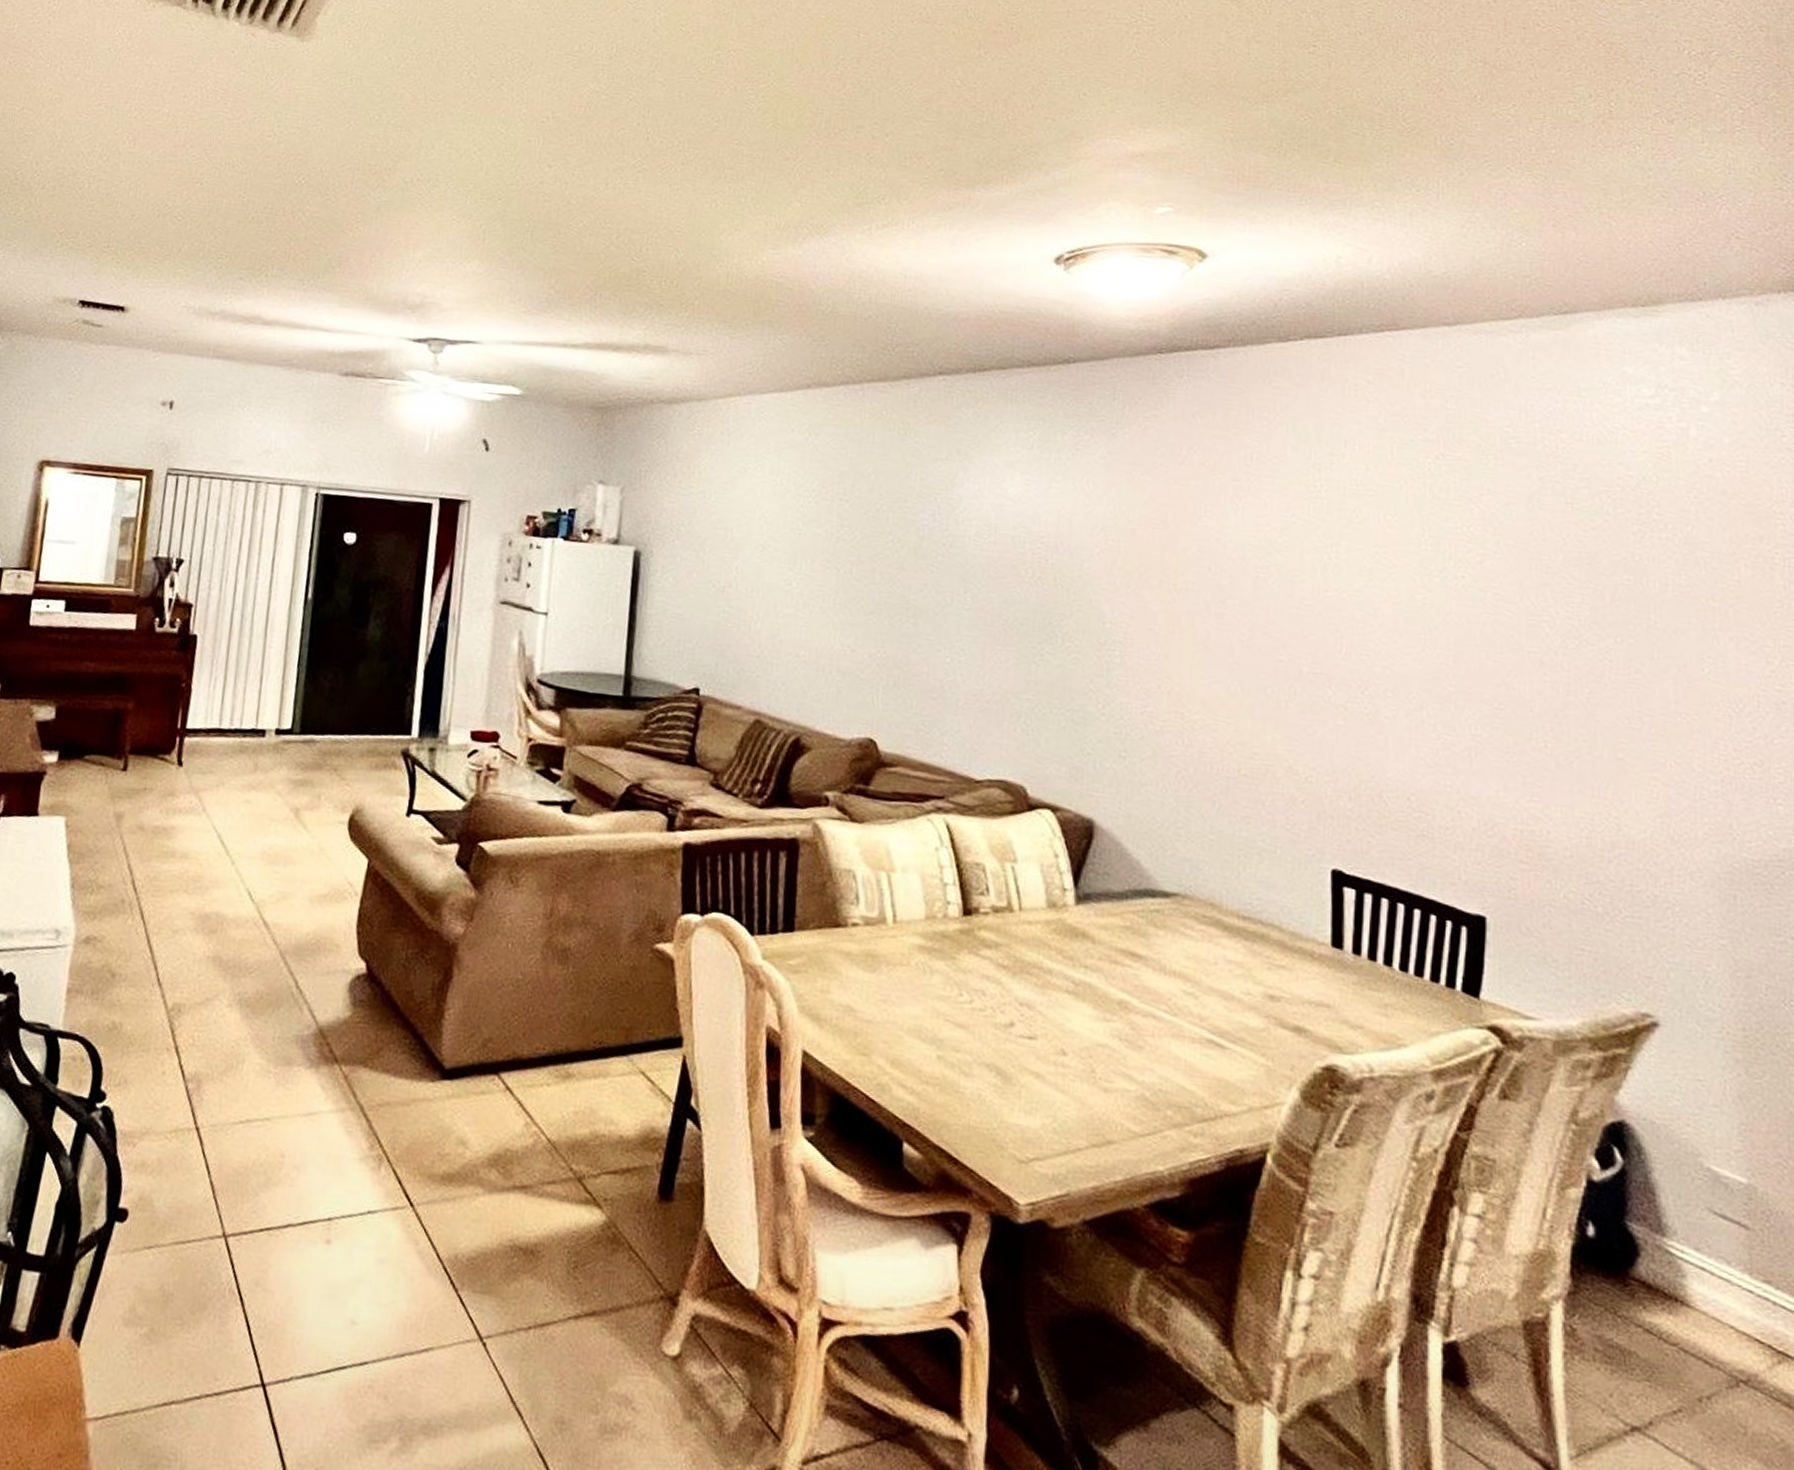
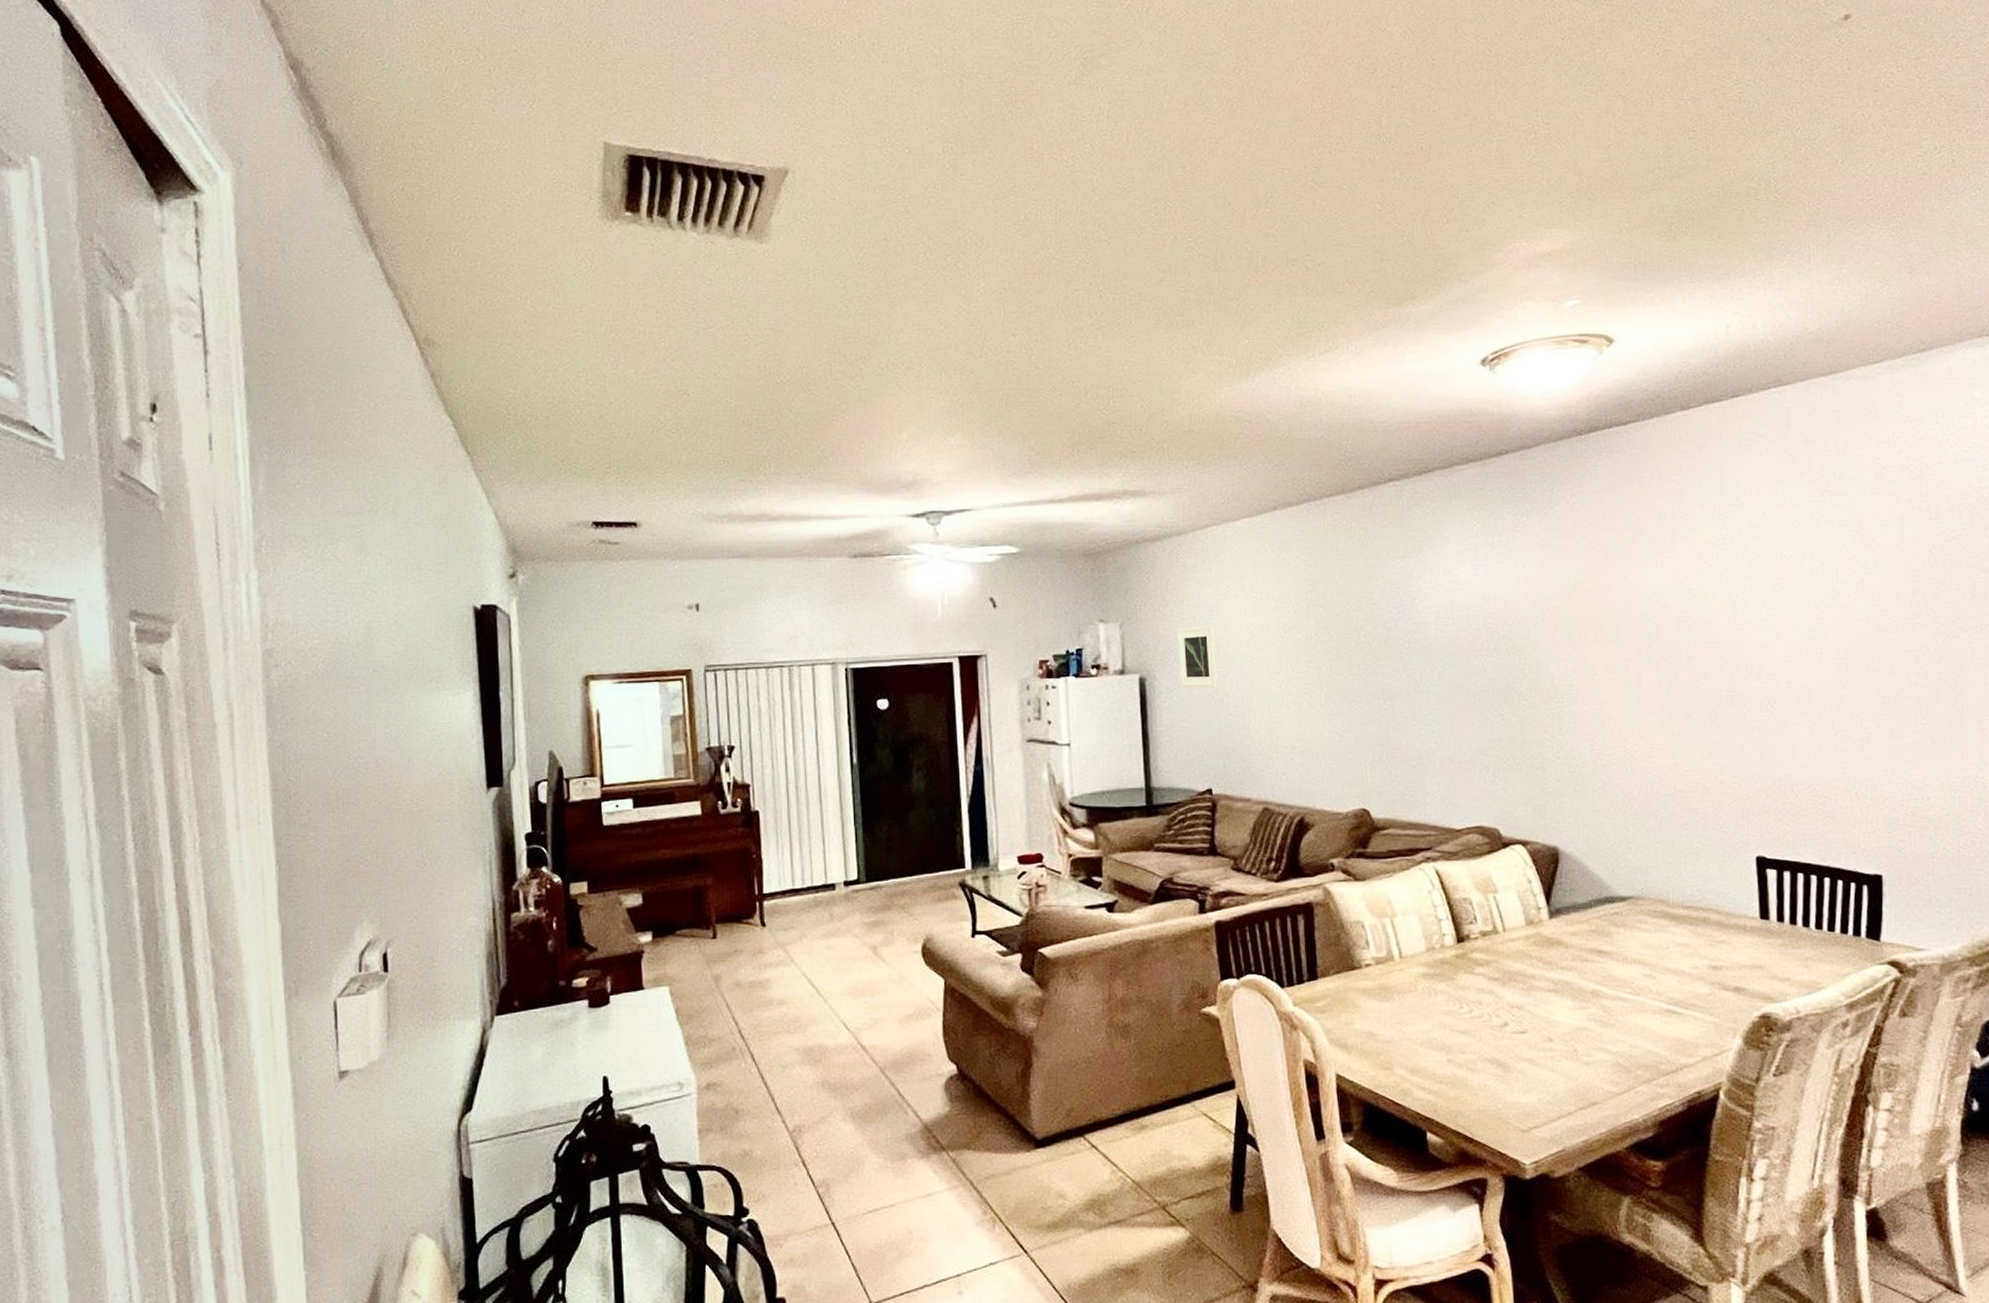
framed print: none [679,502,726,575] -> present [1177,625,1218,688]

